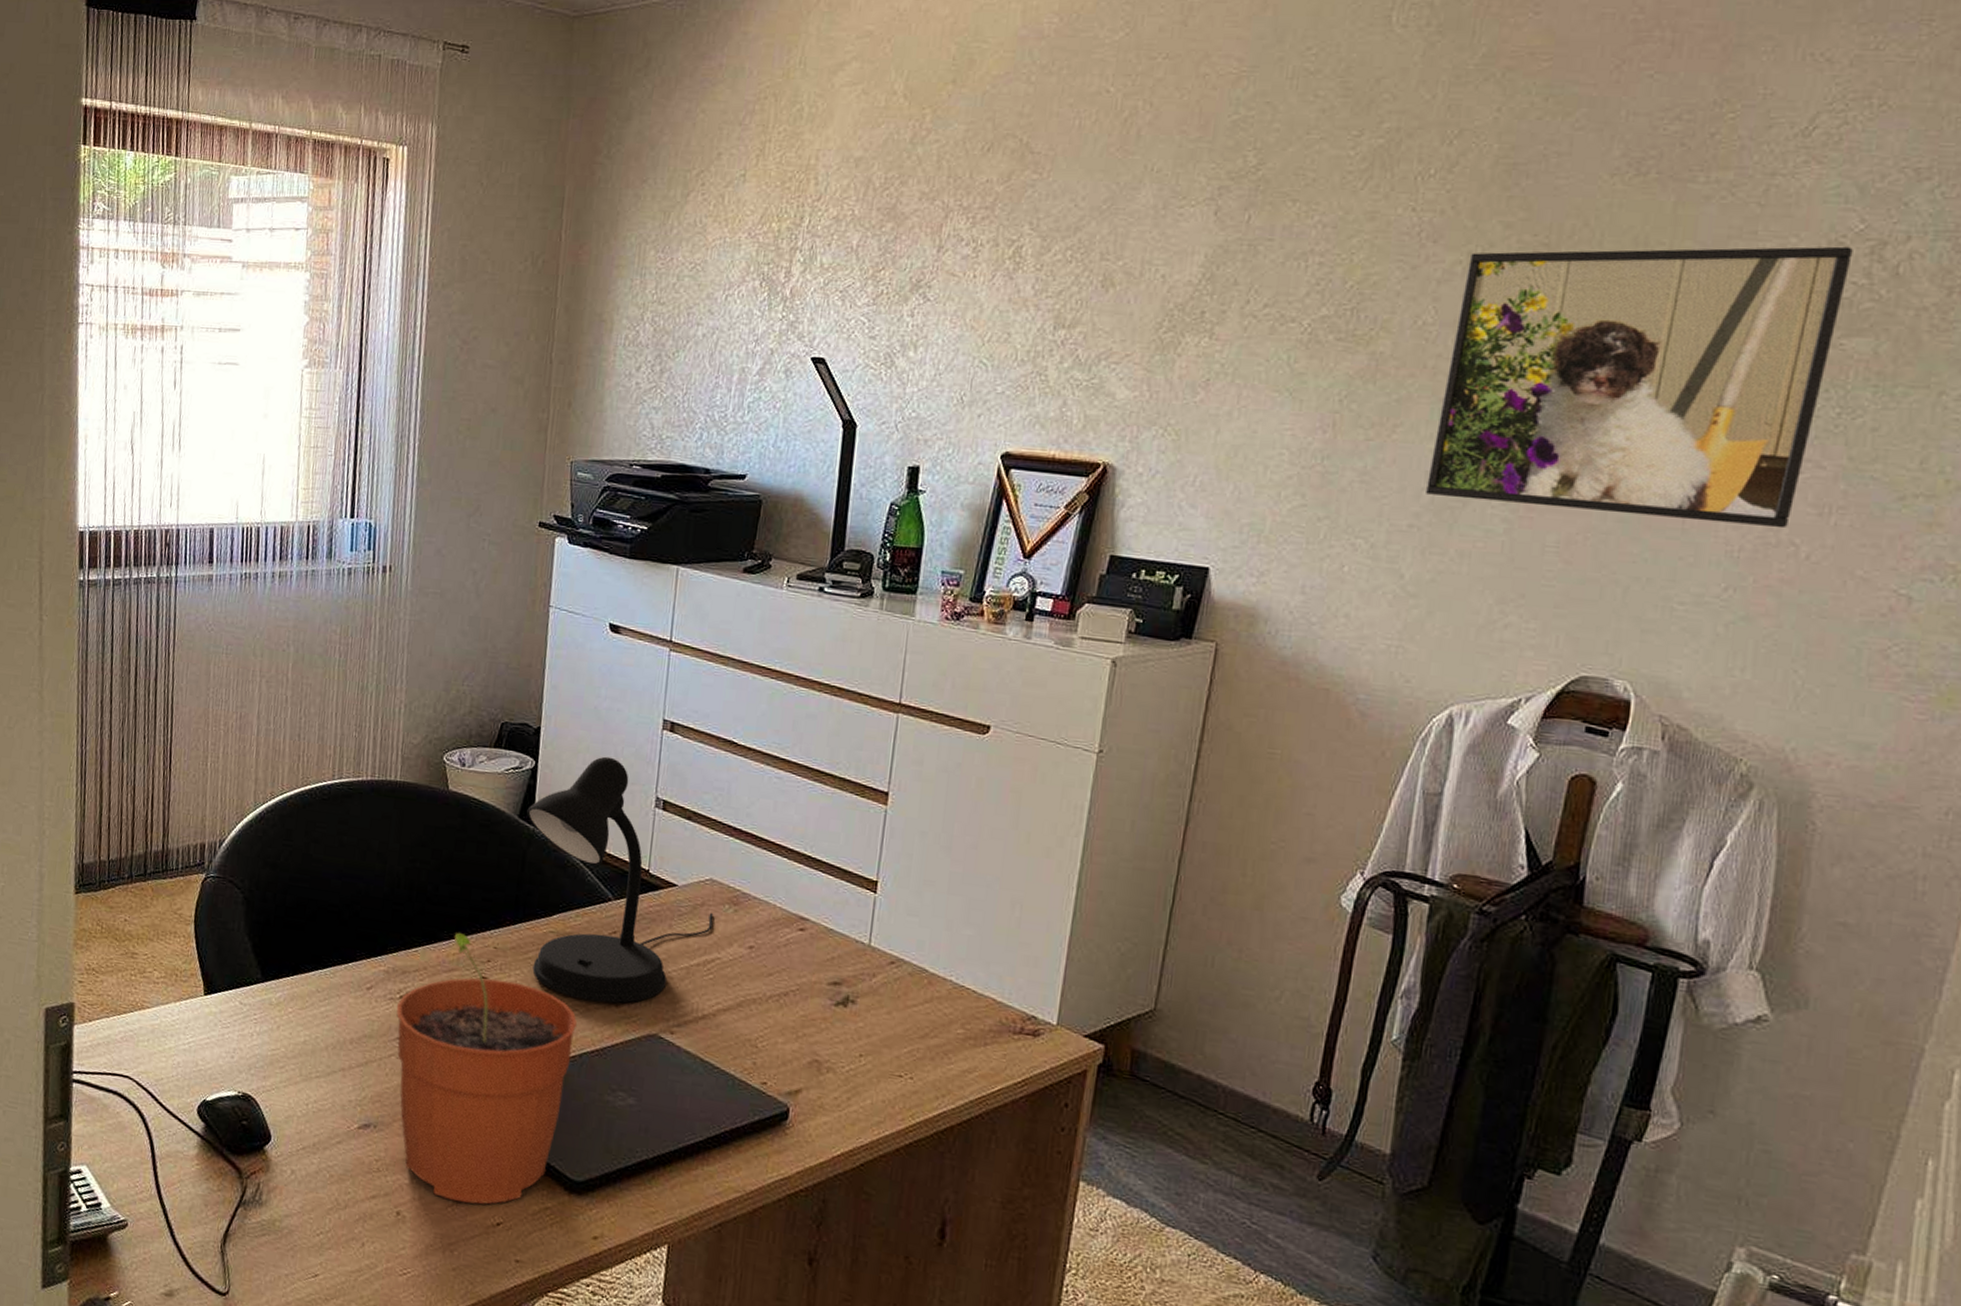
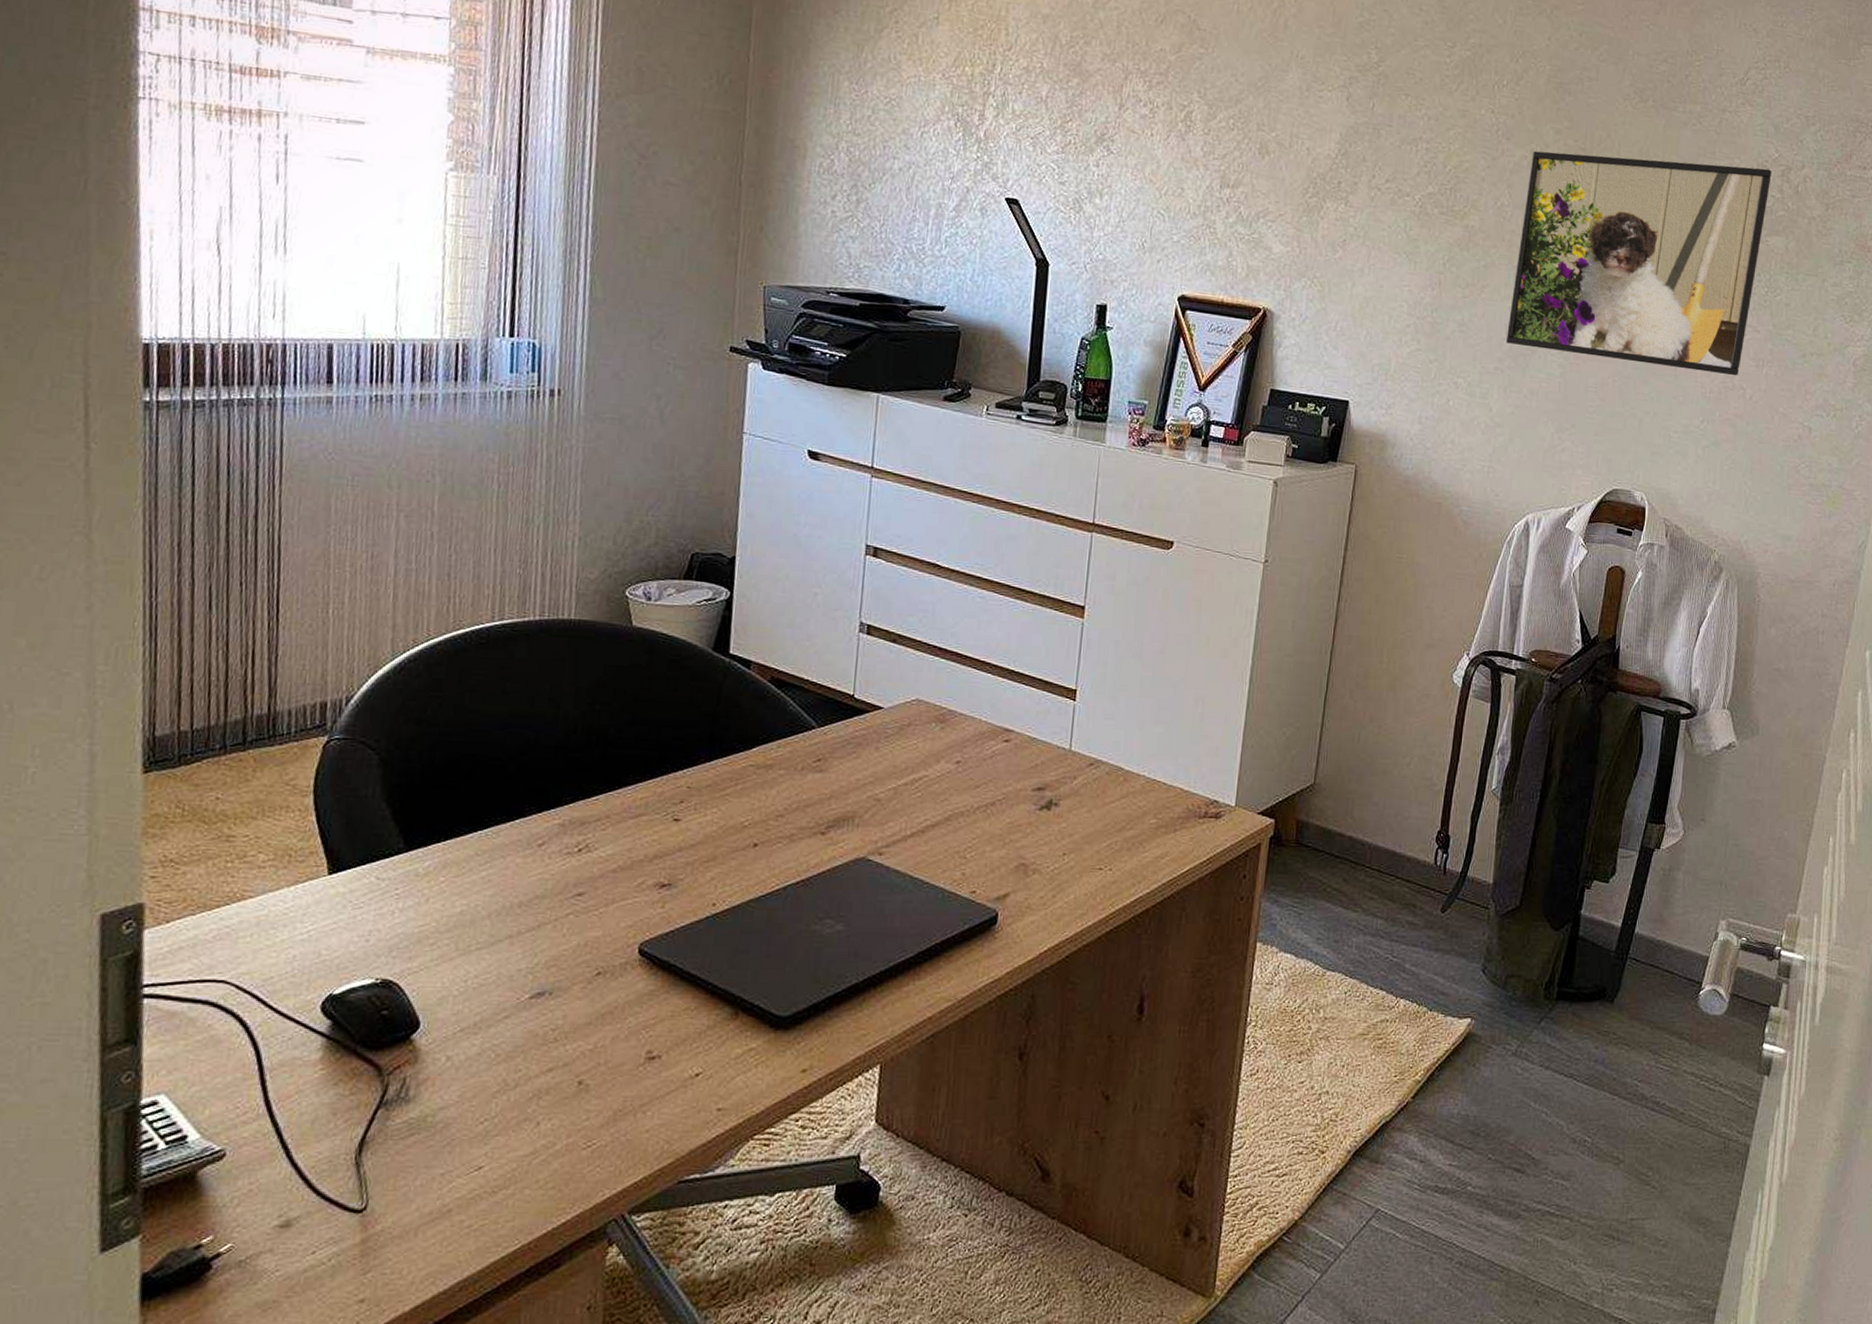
plant pot: present [396,932,577,1205] -> none [574,774,780,1059]
desk lamp: present [526,756,714,1003] -> none [721,584,921,832]

